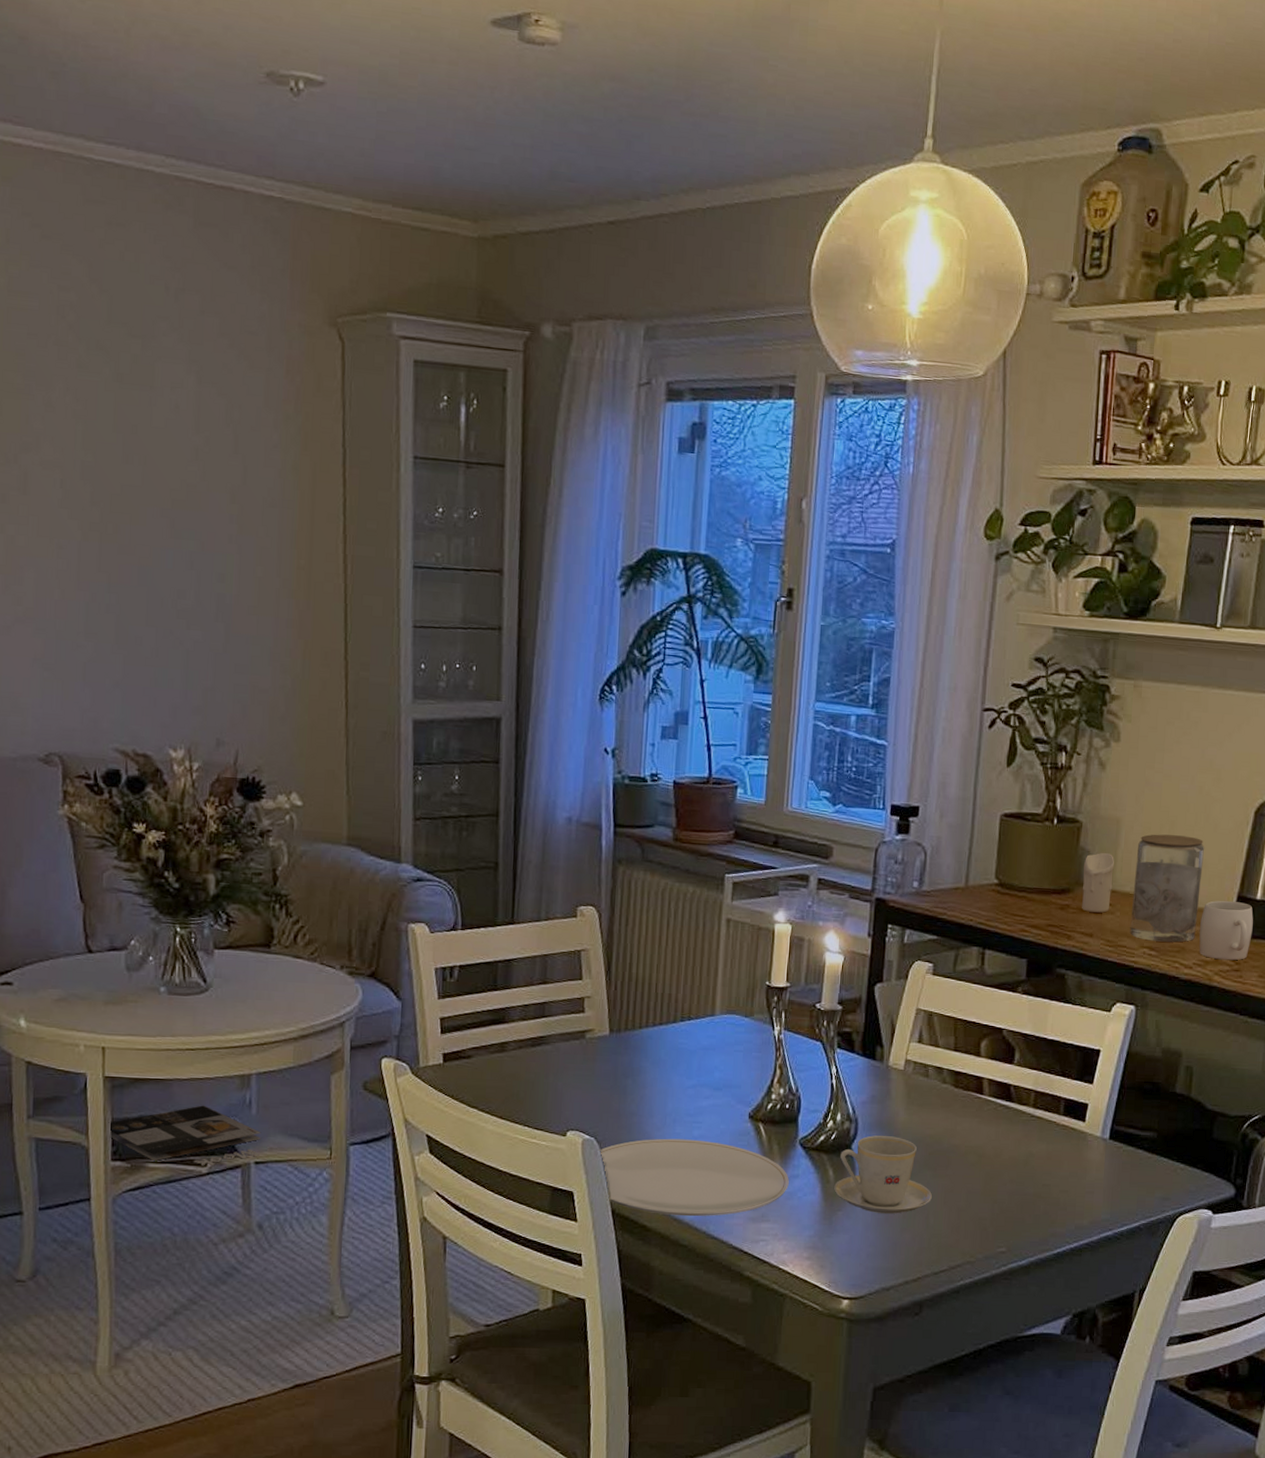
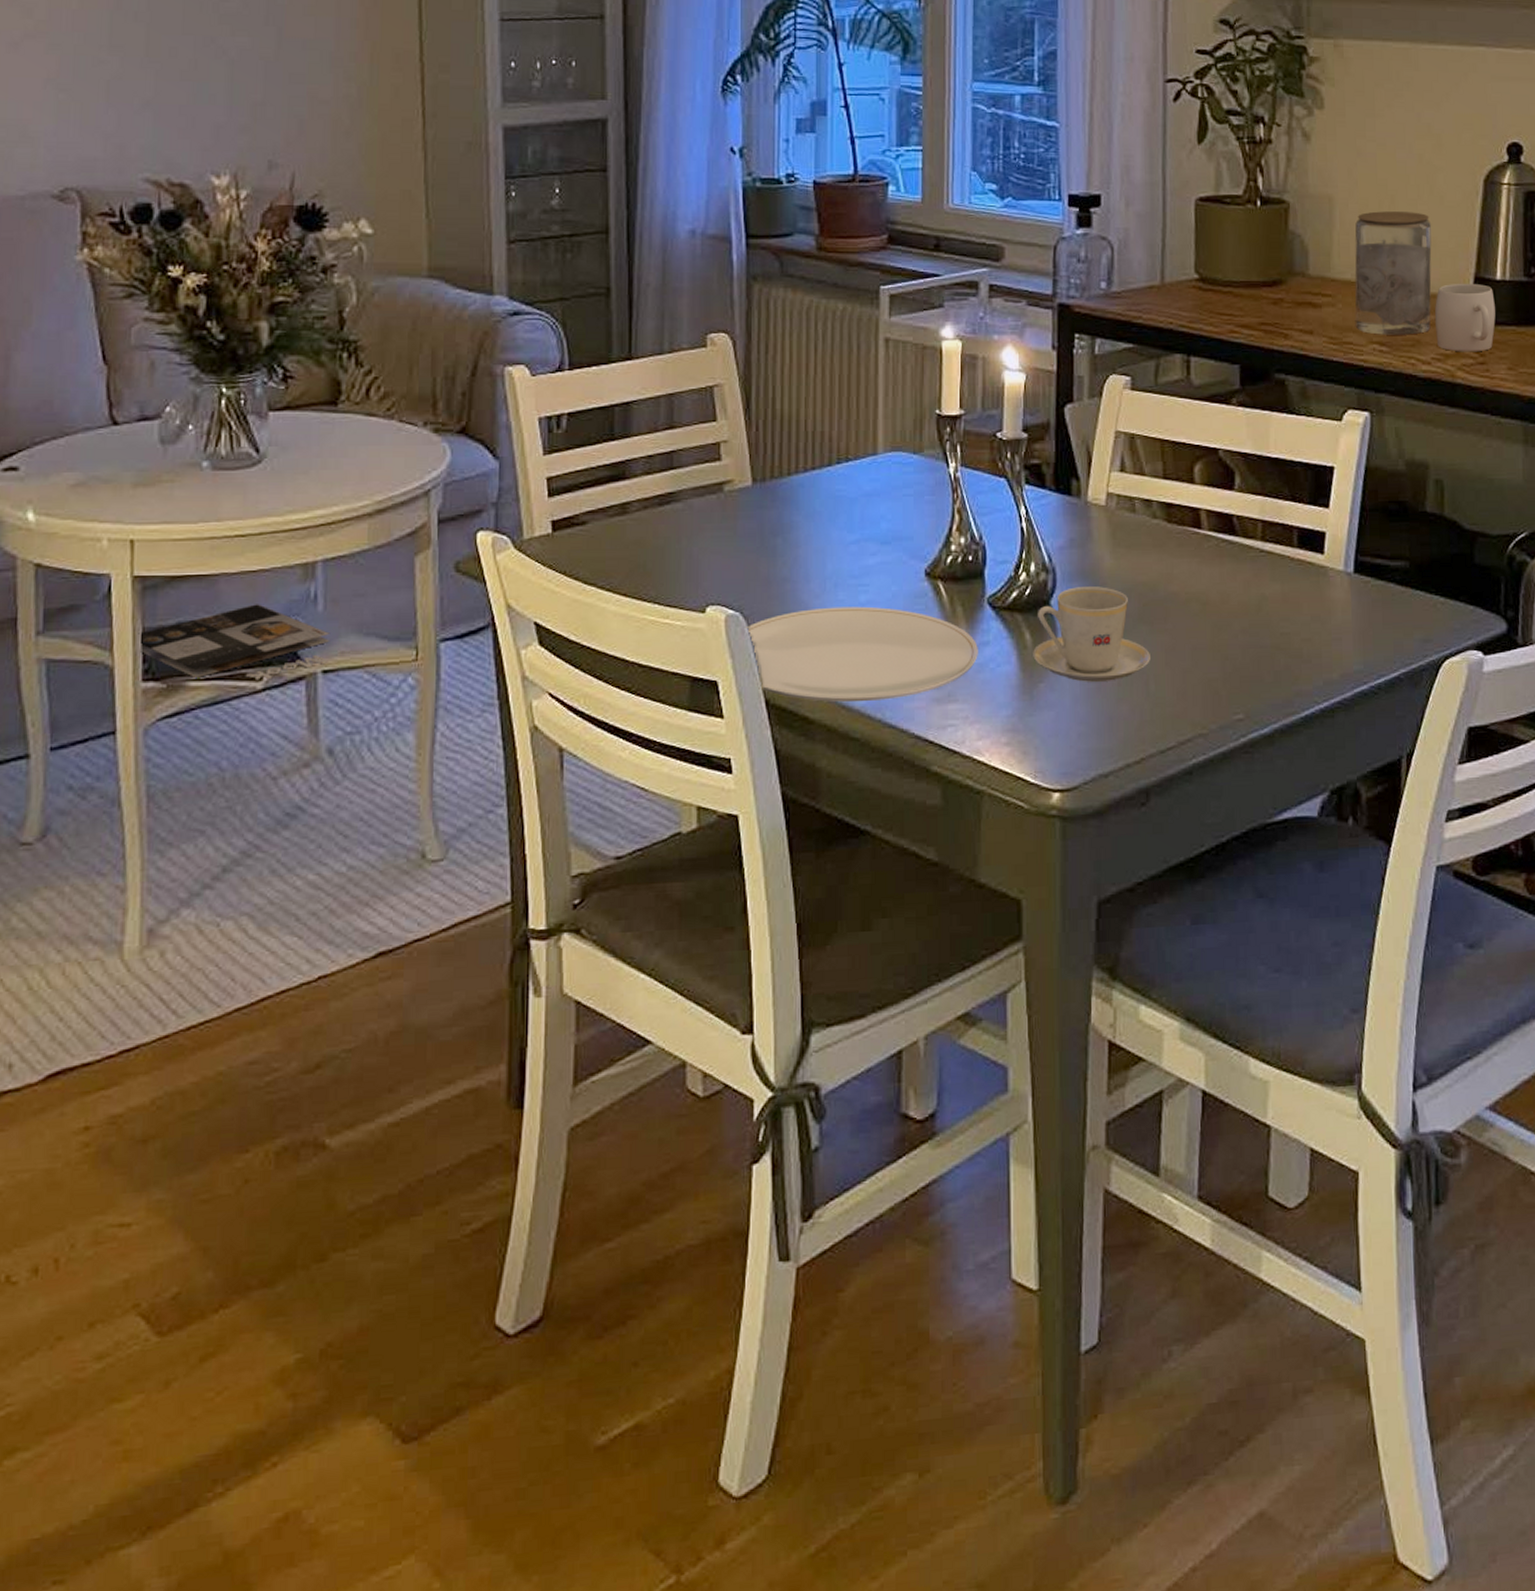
candle: present [1082,852,1114,913] -> none [1295,235,1331,306]

